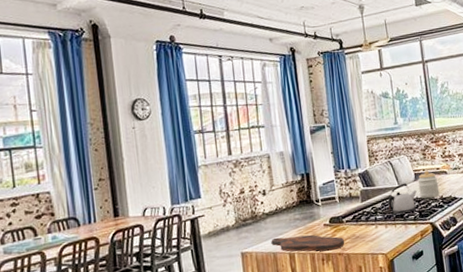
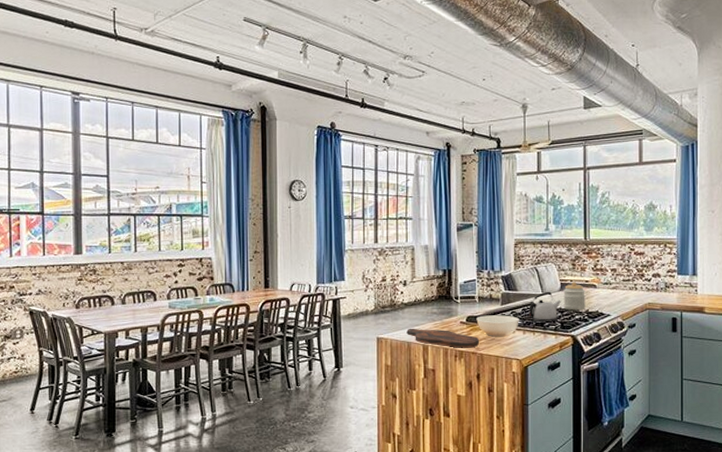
bowl: none [339,211,380,235] -> present [476,315,519,337]

